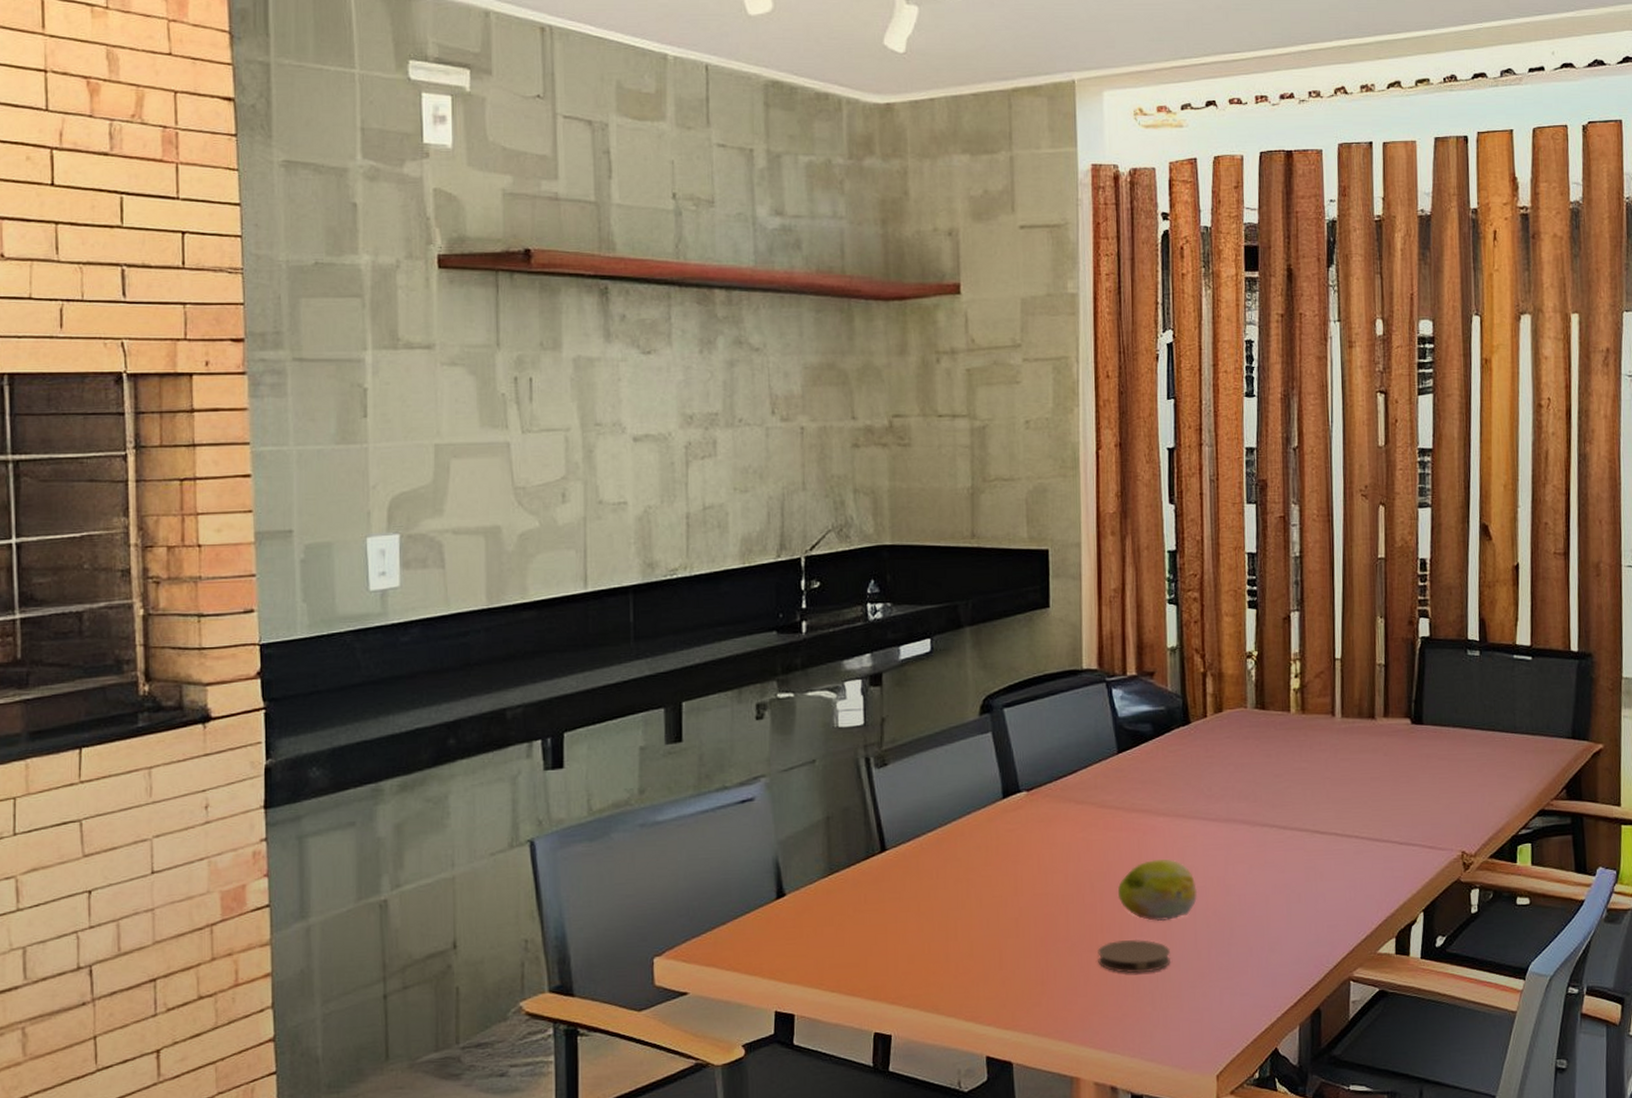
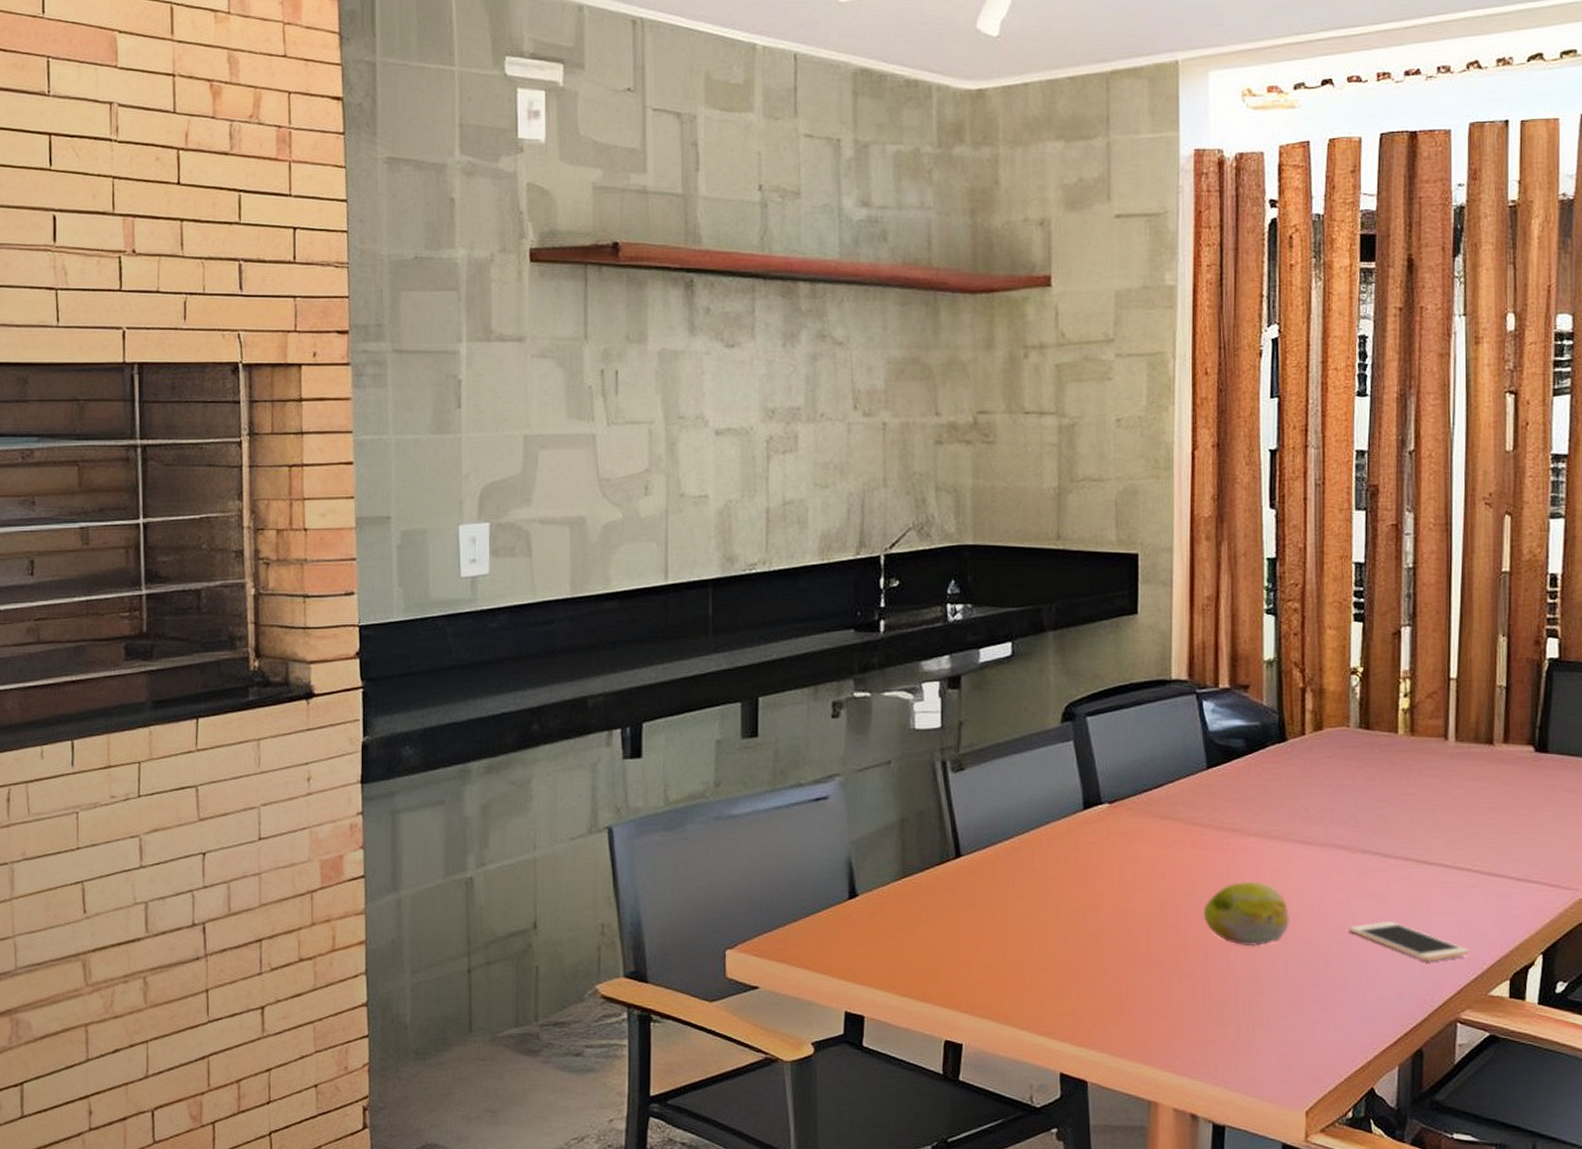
coaster: present [1098,939,1170,974] -> none [1180,963,1258,999]
cell phone: none [1251,888,1360,925] -> present [1349,920,1470,962]

